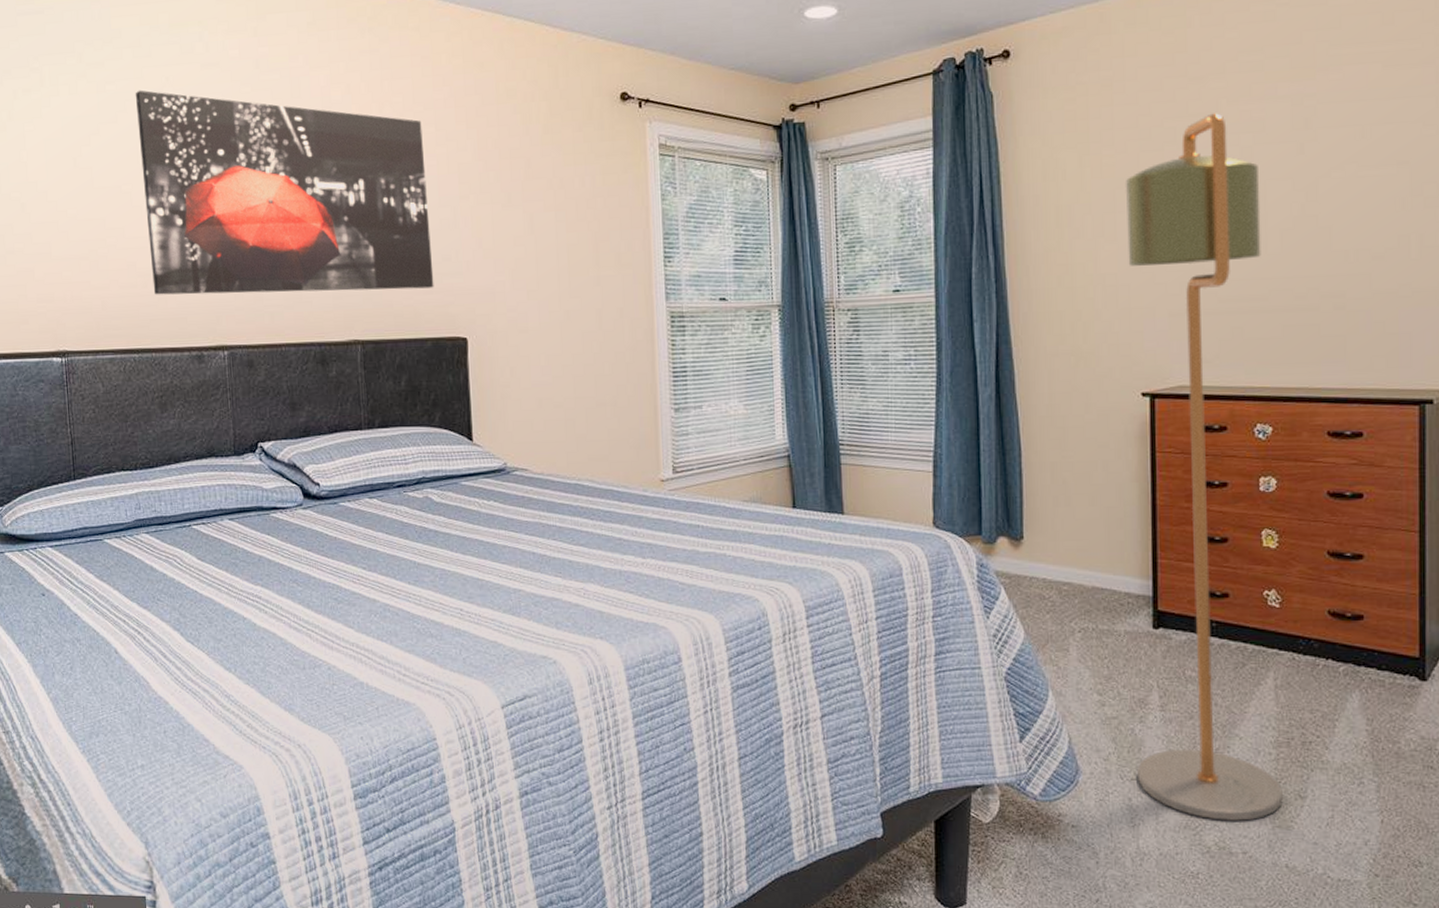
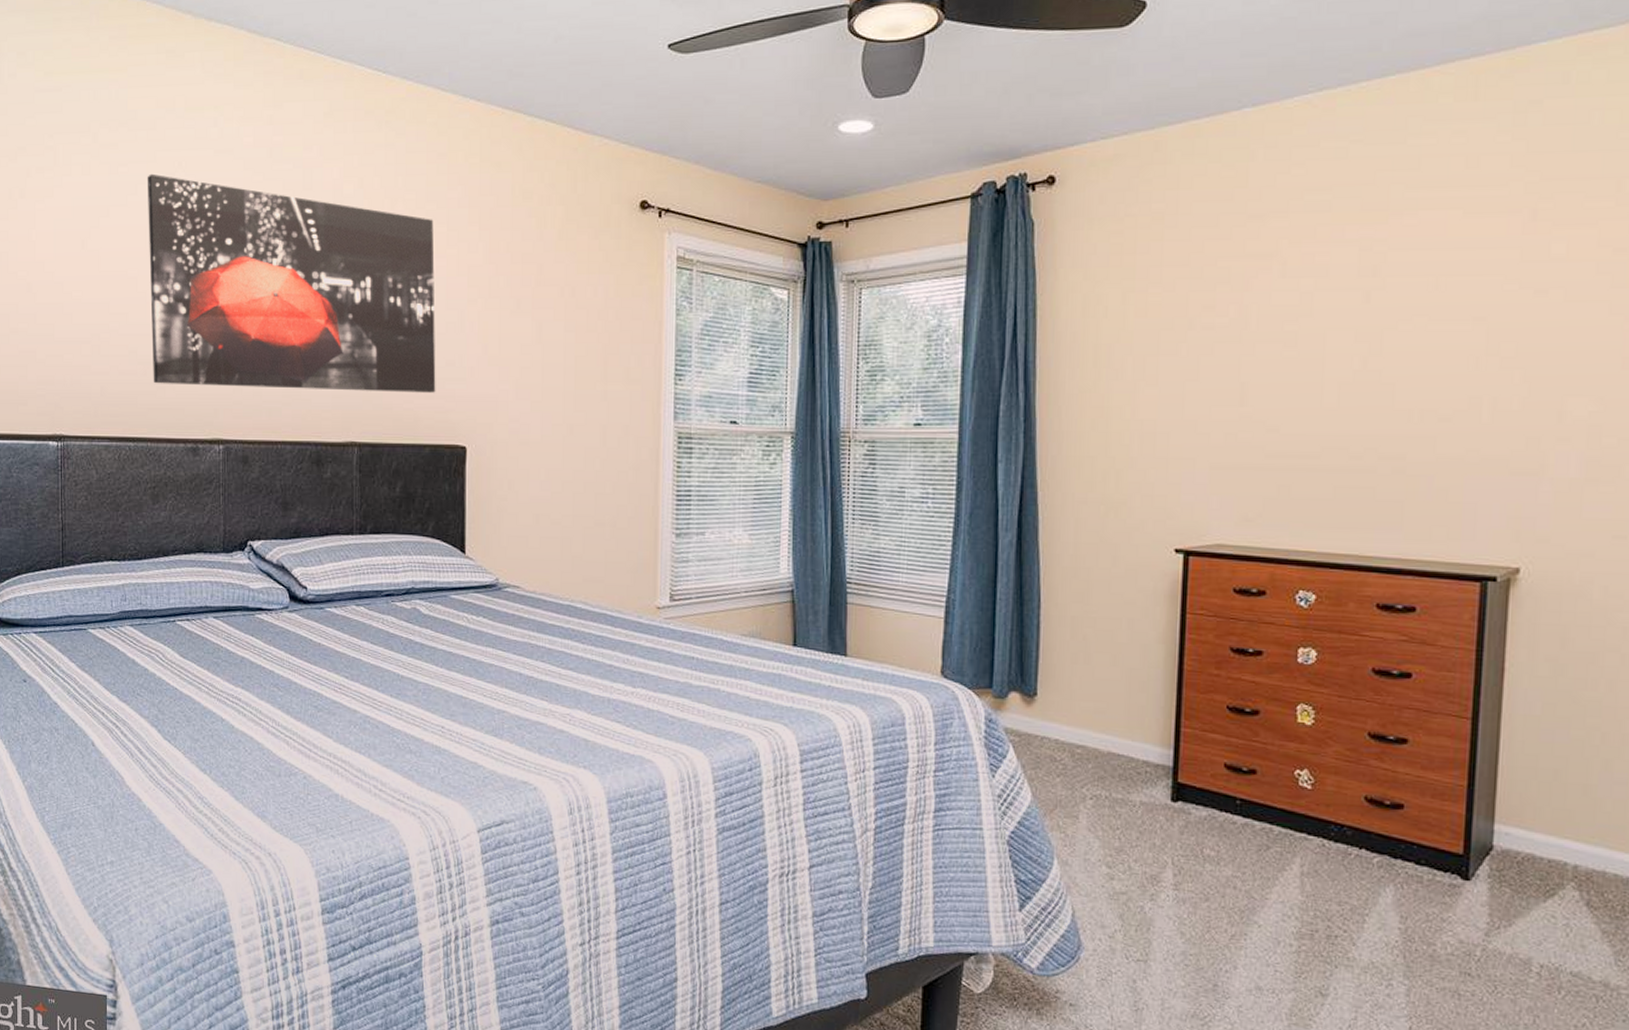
floor lamp: present [1125,113,1283,822] -> none [1144,254,1320,1015]

